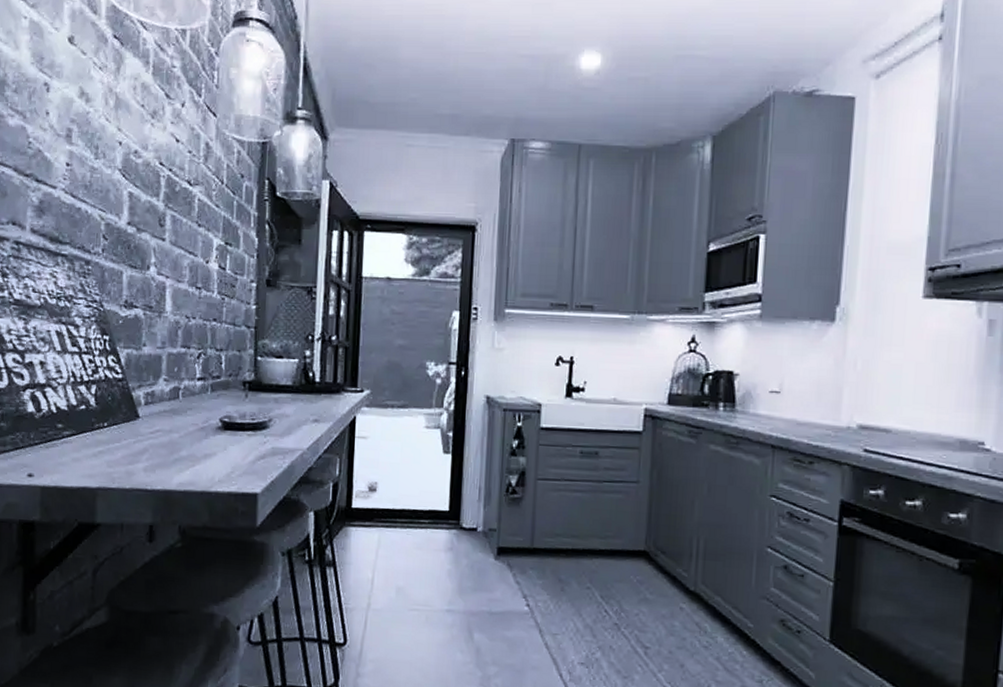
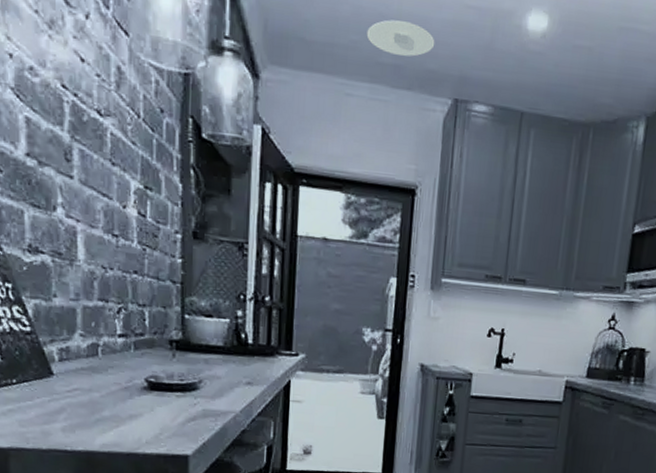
recessed light: none [425,76,490,106] -> present [366,19,435,57]

